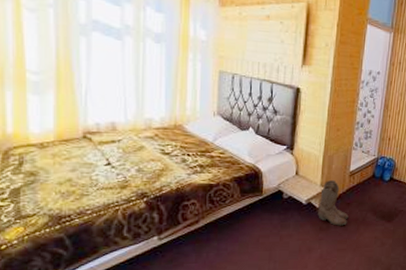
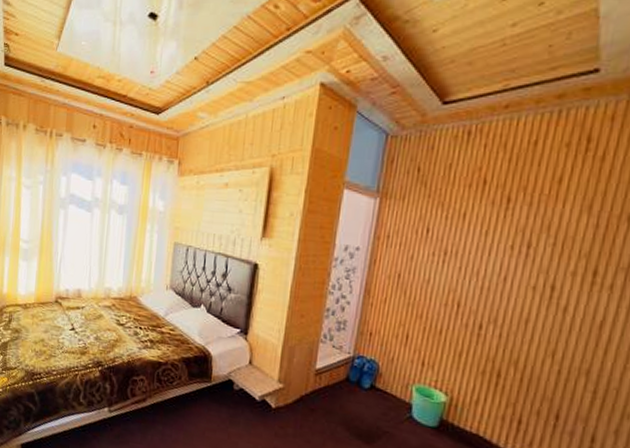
boots: present [318,179,349,226] -> none [273,376,312,437]

